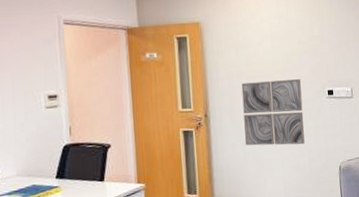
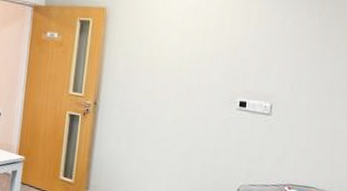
wall art: present [241,79,305,146] -> none [131,77,208,156]

